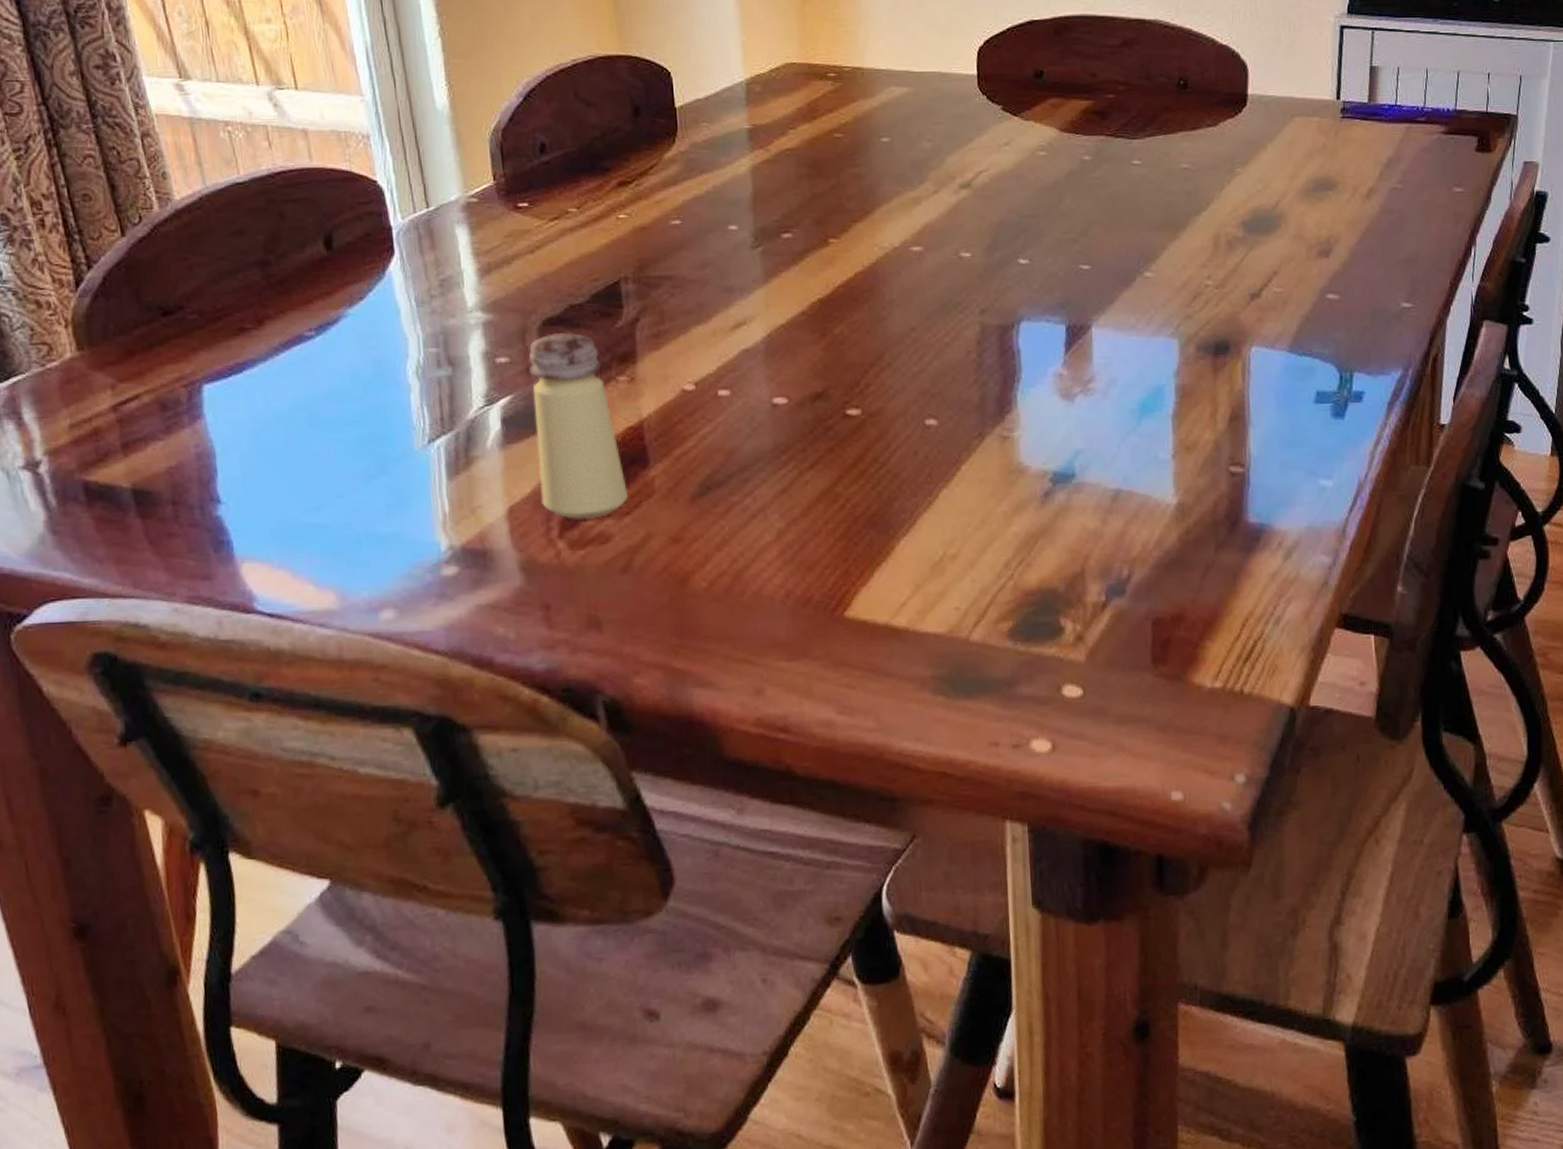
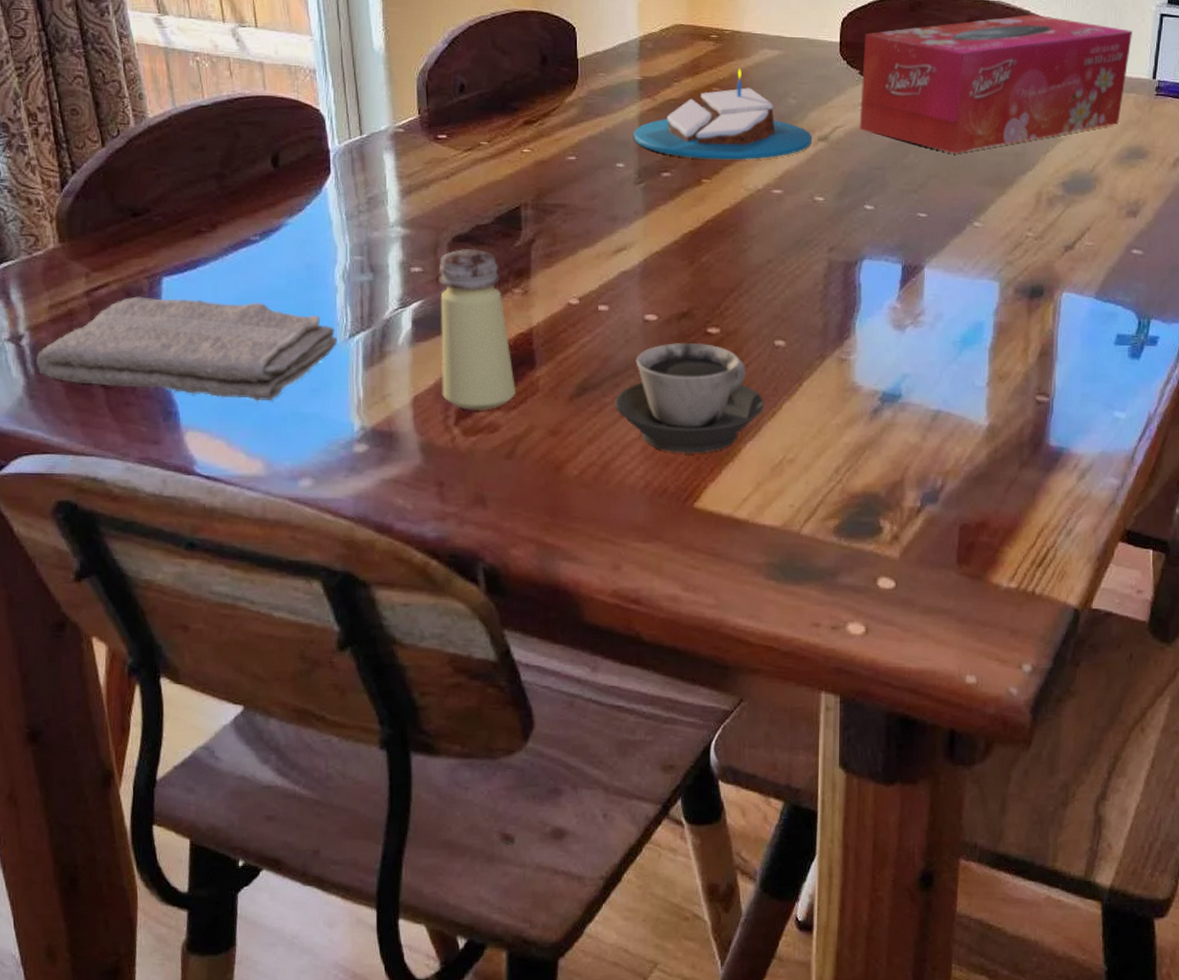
washcloth: none [57,408,415,523] -> present [35,296,338,401]
cup: none [744,427,919,557] -> present [614,343,765,455]
candle: none [746,110,953,216] -> present [633,68,812,160]
tissue box: none [1005,33,1310,195] -> present [859,14,1132,153]

